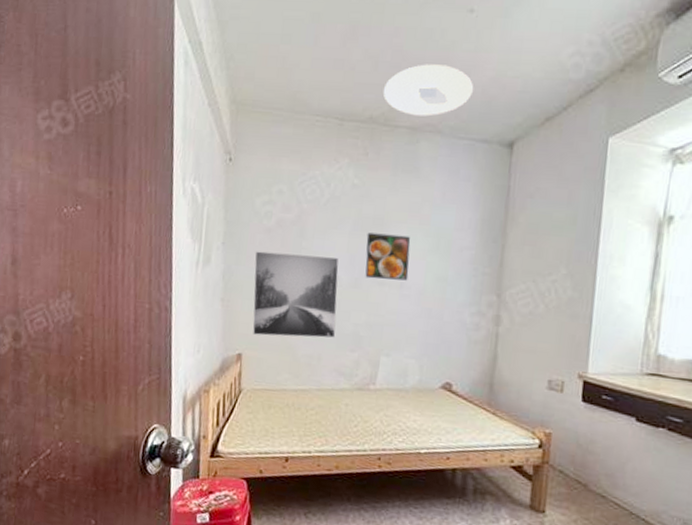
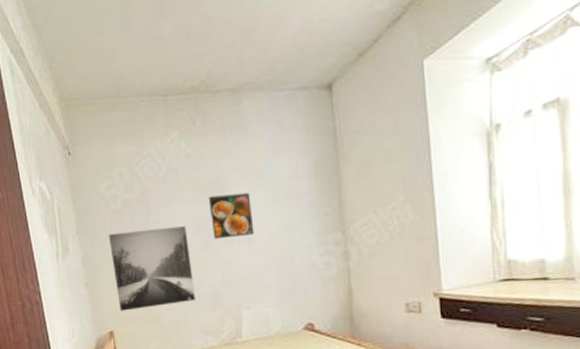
ceiling light: present [382,64,474,117] -> none [198,22,285,78]

